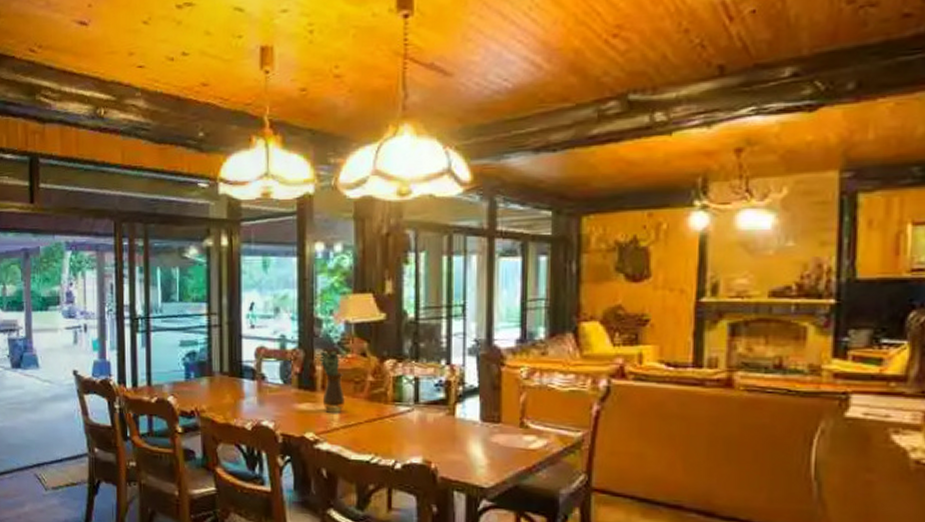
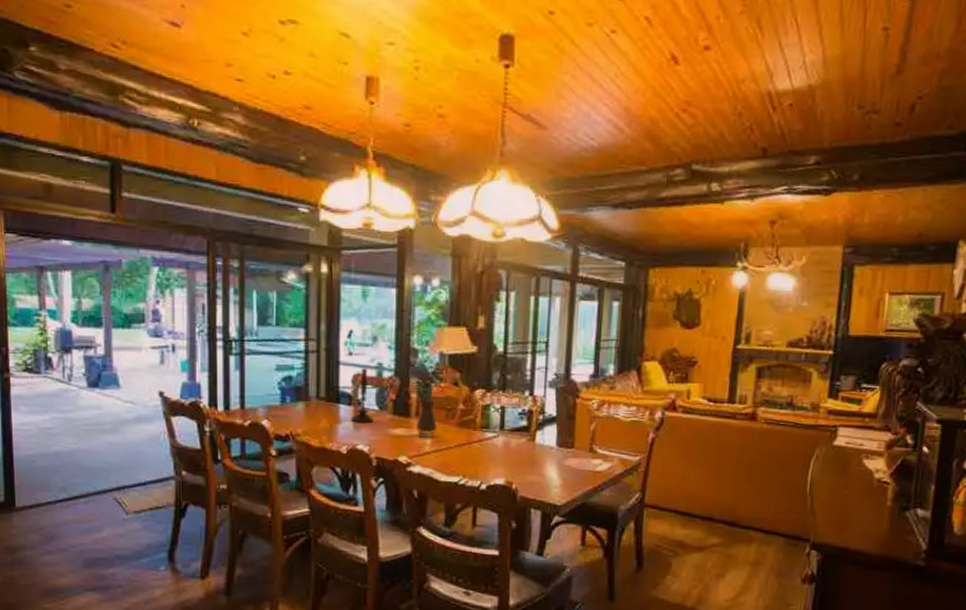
candle: none [255,340,278,398] -> present [351,367,374,424]

